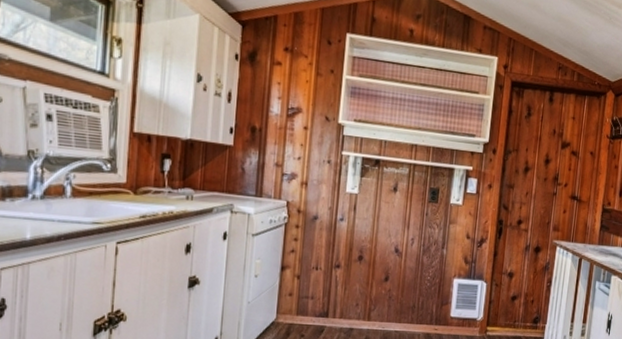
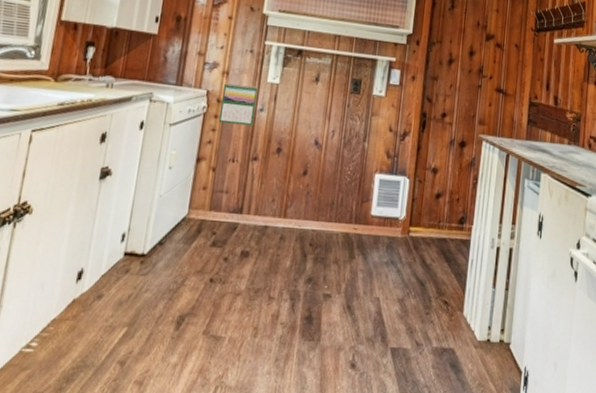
calendar: none [300,194,338,236] -> present [218,83,258,126]

